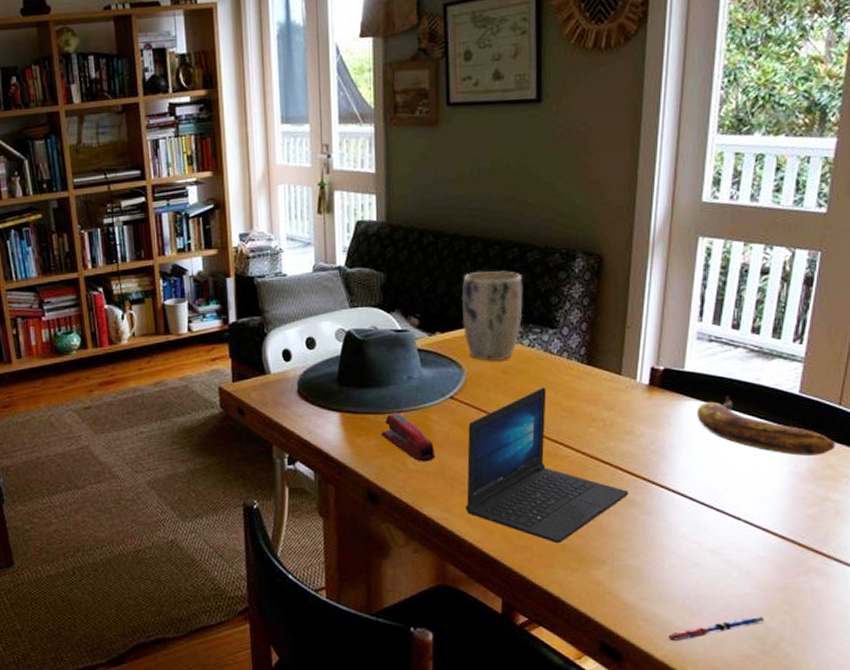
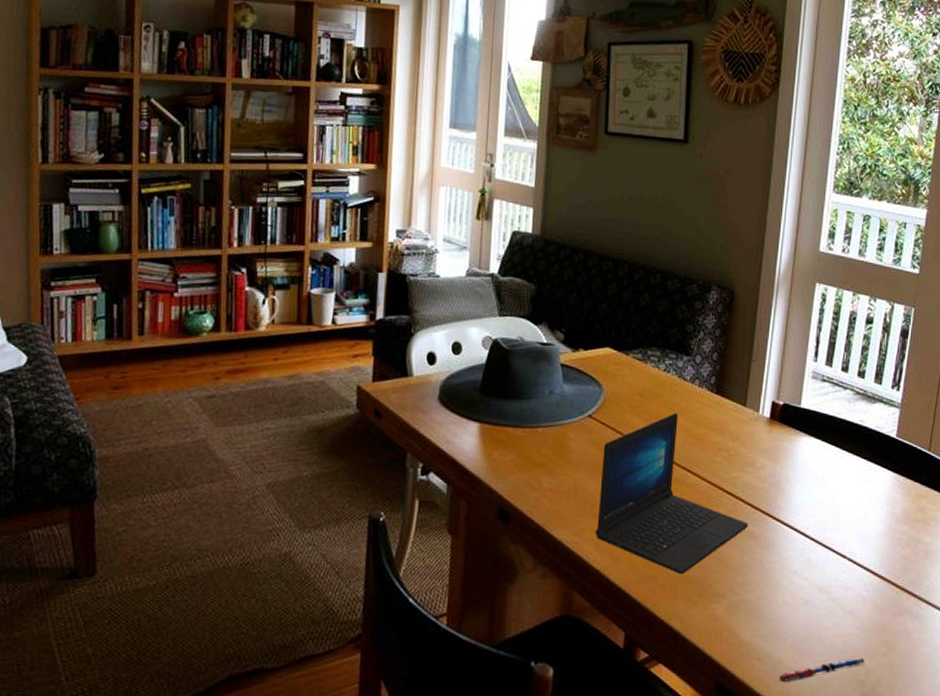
stapler: present [381,412,436,462] -> none [518,427,570,481]
plant pot: present [461,271,523,361] -> none [605,293,663,383]
banana: present [697,396,836,456] -> none [811,435,926,498]

